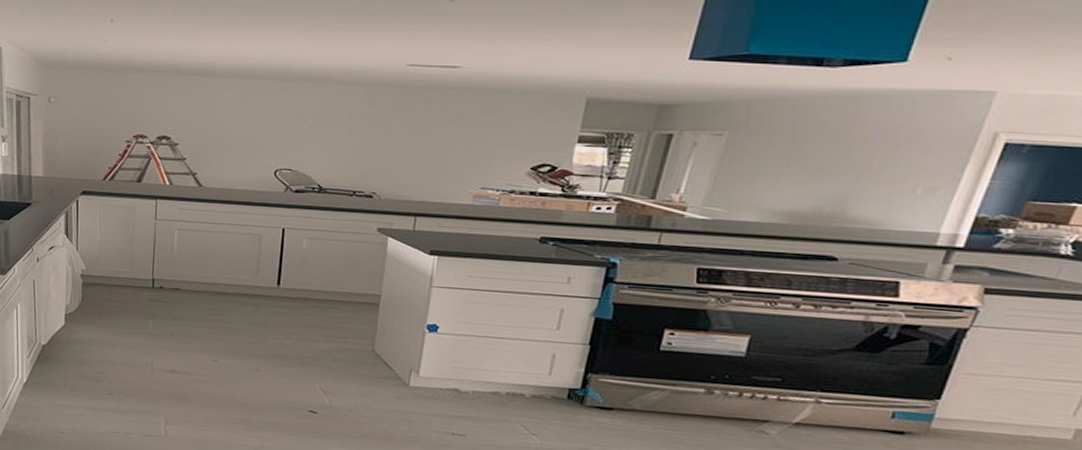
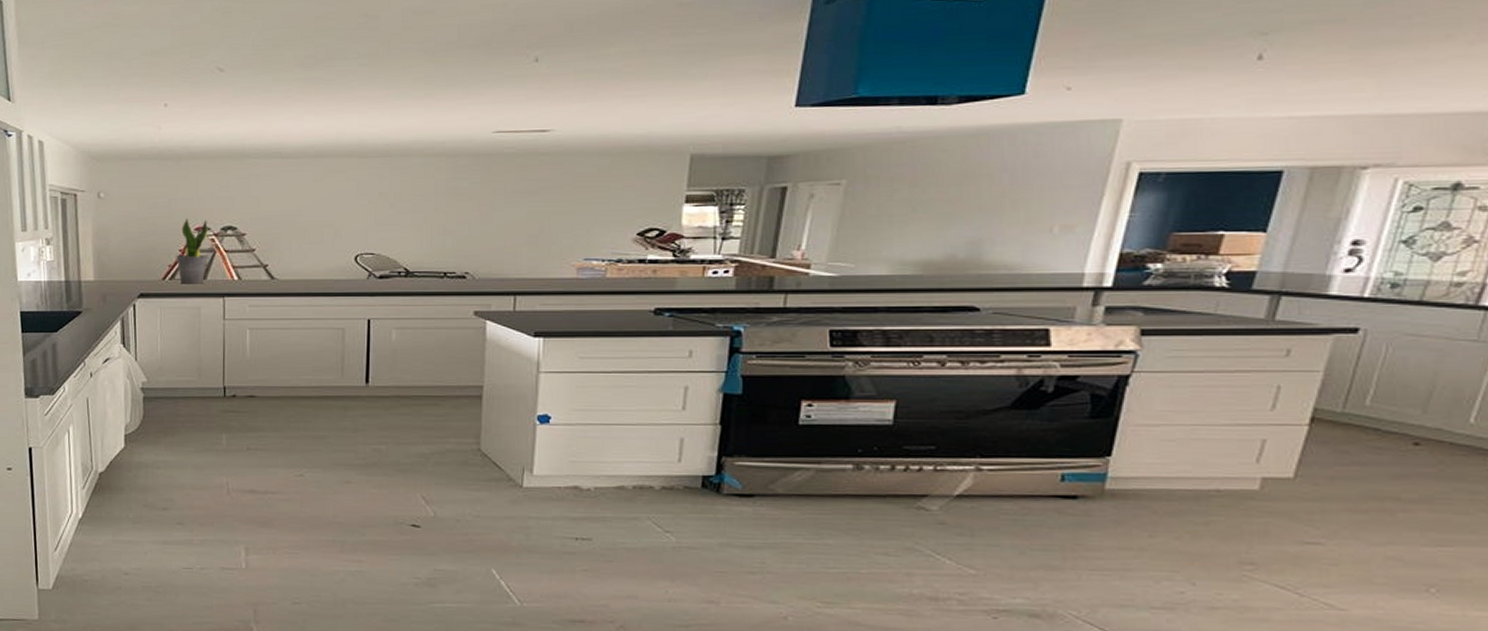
potted plant: none [115,125,145,186] -> present [176,217,208,284]

